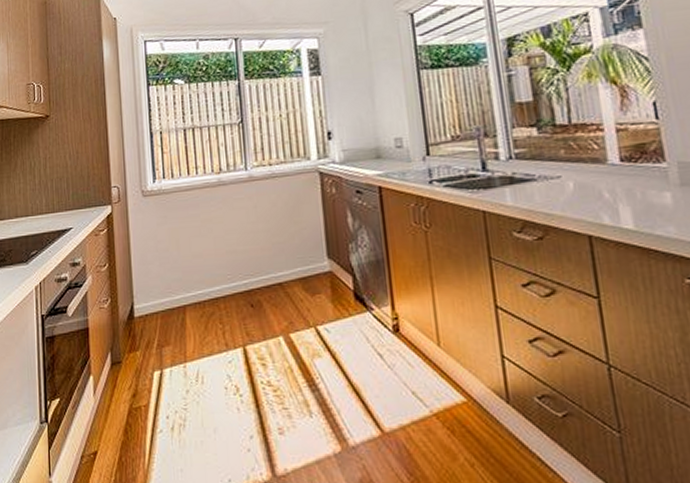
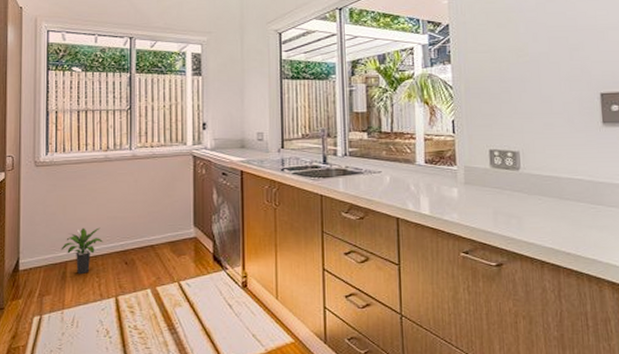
potted plant: none [177,264,224,321] -> present [61,227,103,275]

